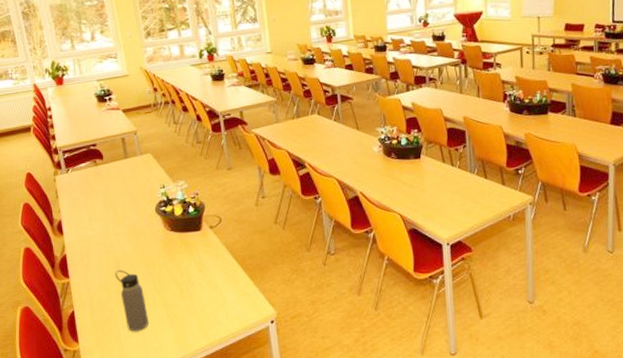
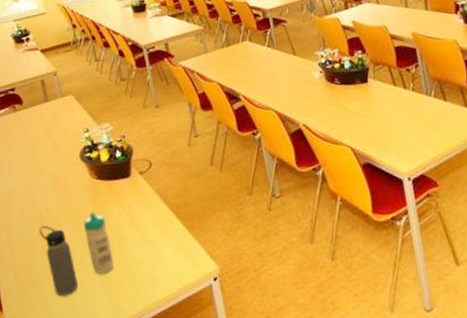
water bottle: none [157,259,183,314] -> present [84,212,114,274]

